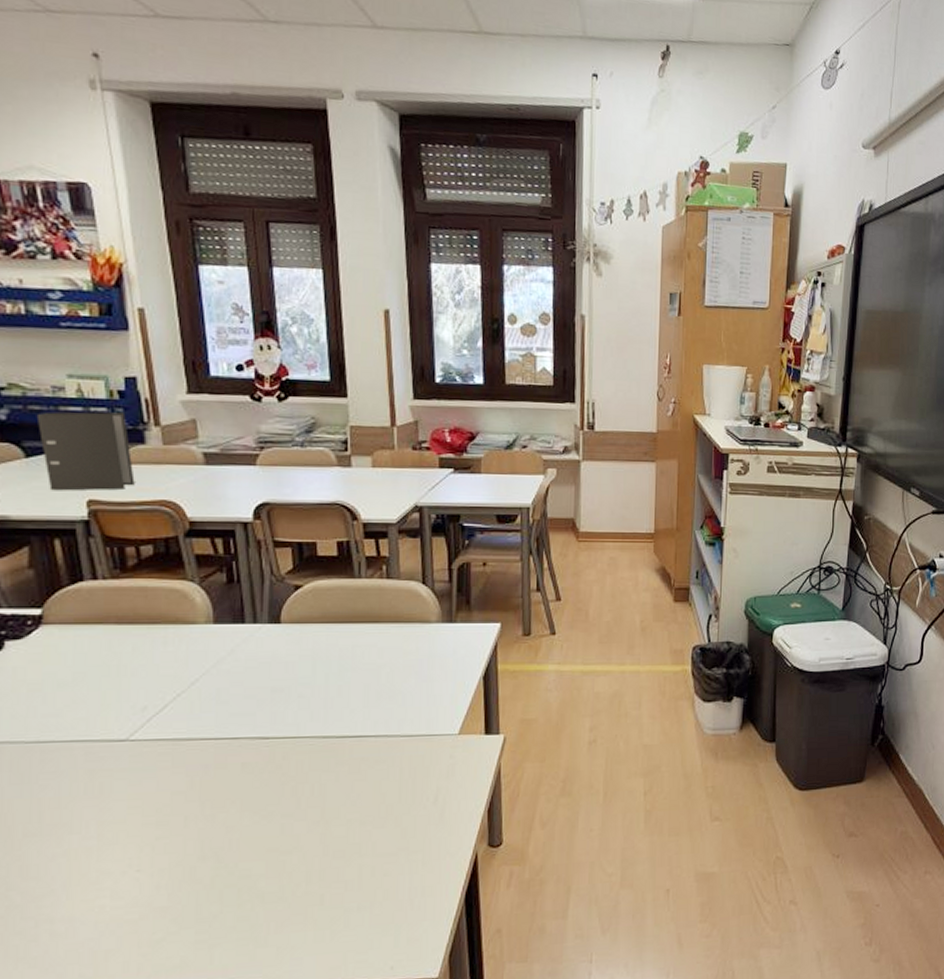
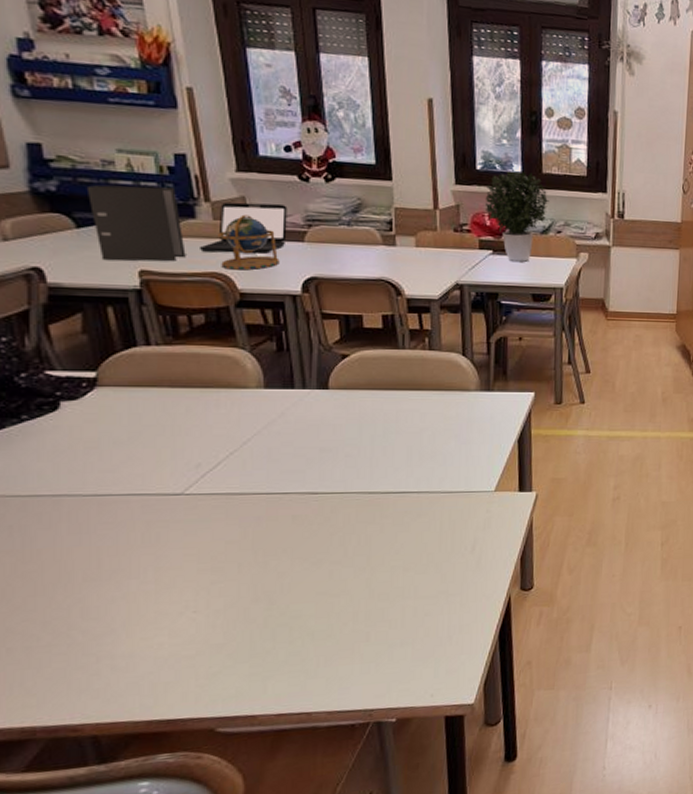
laptop: none [148,425,239,479] -> present [198,202,288,254]
globe: none [168,438,231,497] -> present [218,214,280,271]
potted plant: none [445,383,513,481] -> present [485,171,549,263]

